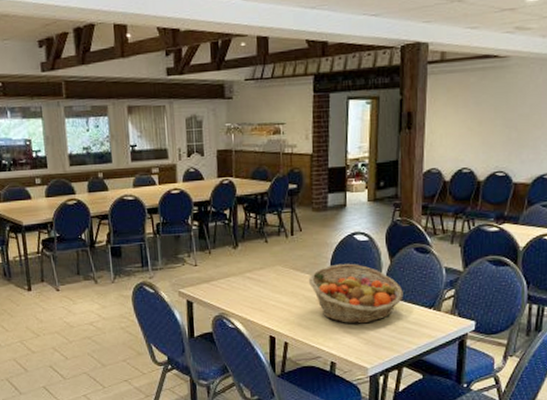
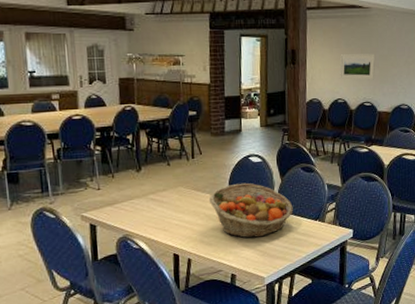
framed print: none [466,112,513,145] -> present [339,53,376,80]

